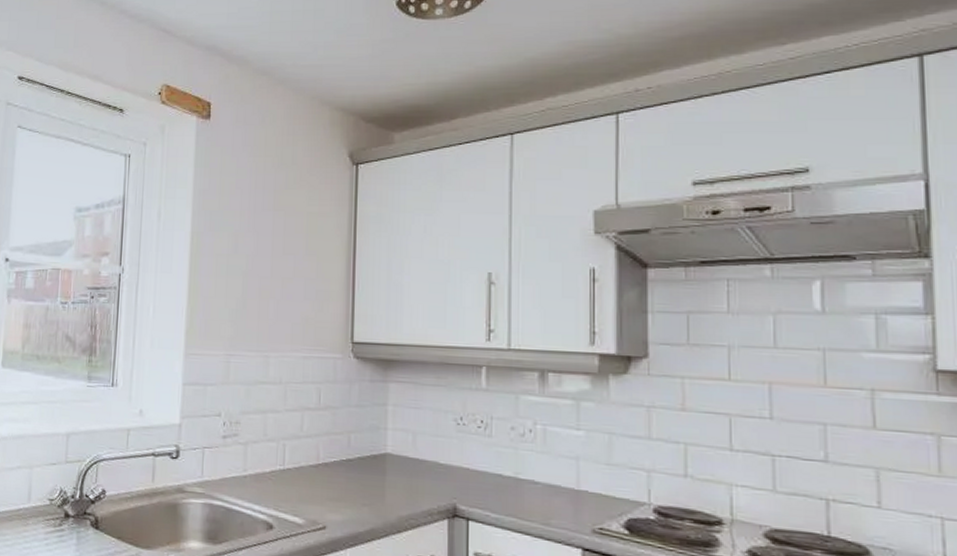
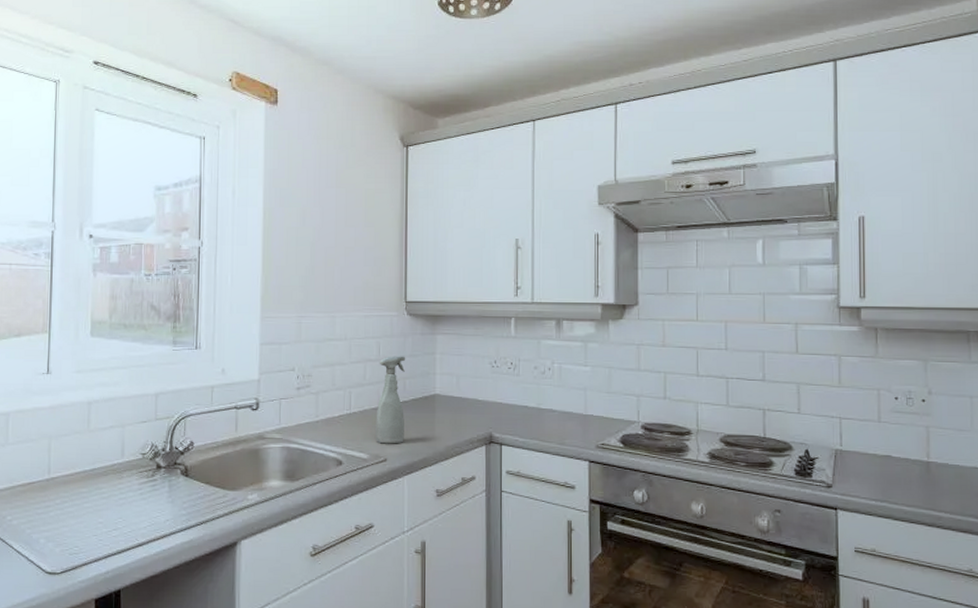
spray bottle: none [313,405,352,510] -> present [375,356,406,444]

